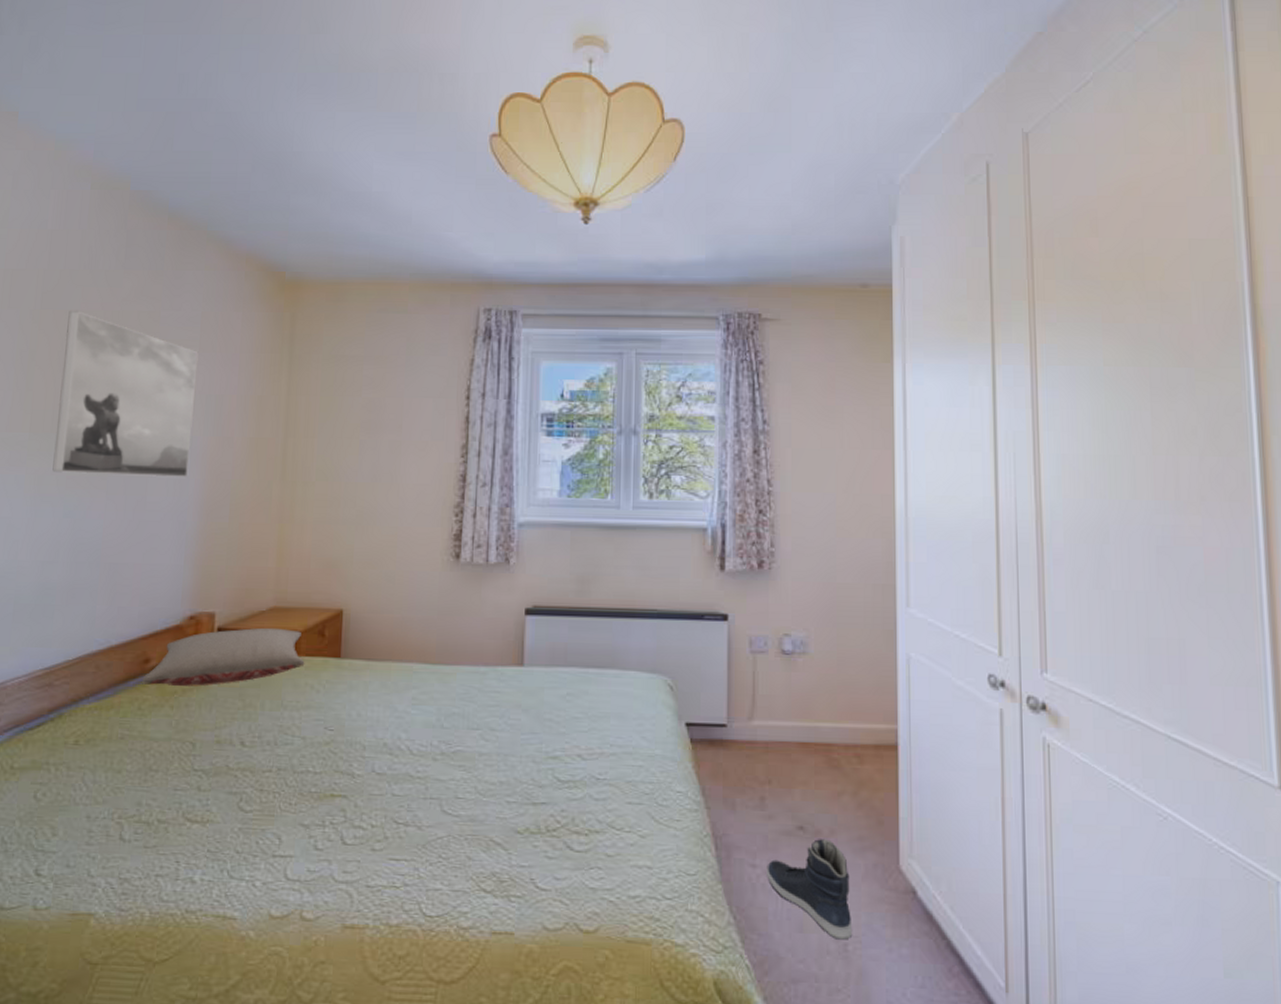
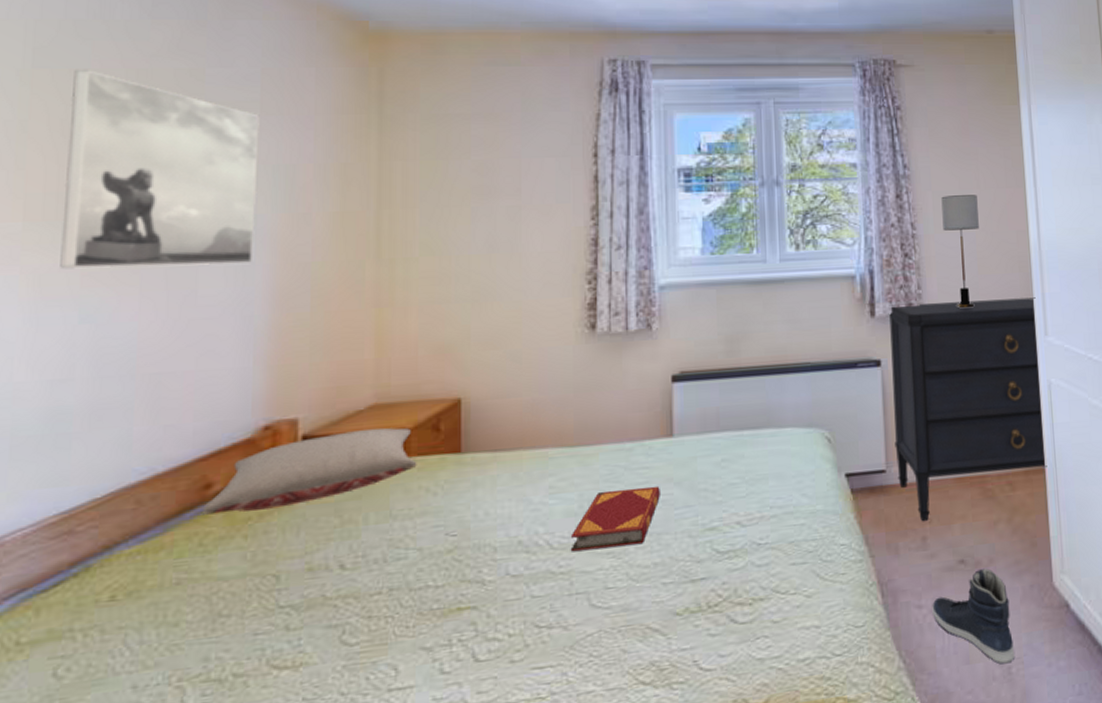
hardback book: none [427,708,509,762] -> present [570,485,660,552]
dresser: none [737,560,901,782] -> present [888,297,1047,522]
table lamp: none [801,454,840,571] -> present [941,195,979,308]

